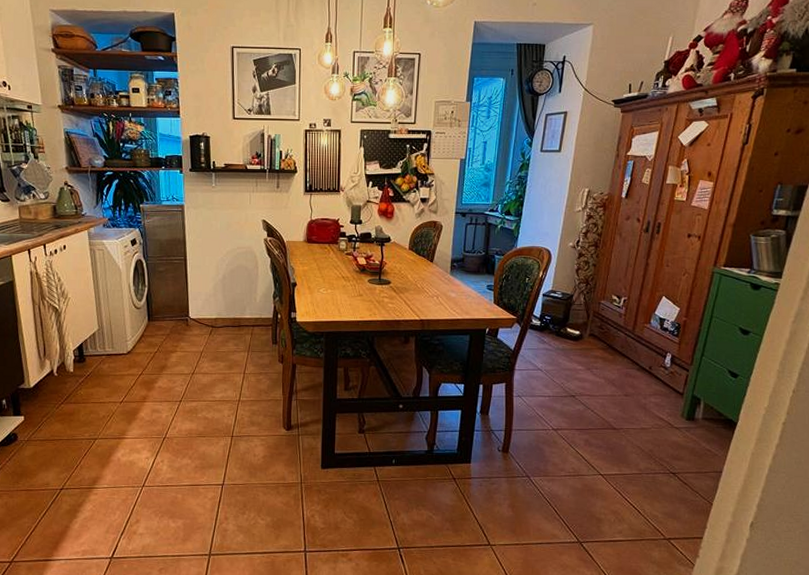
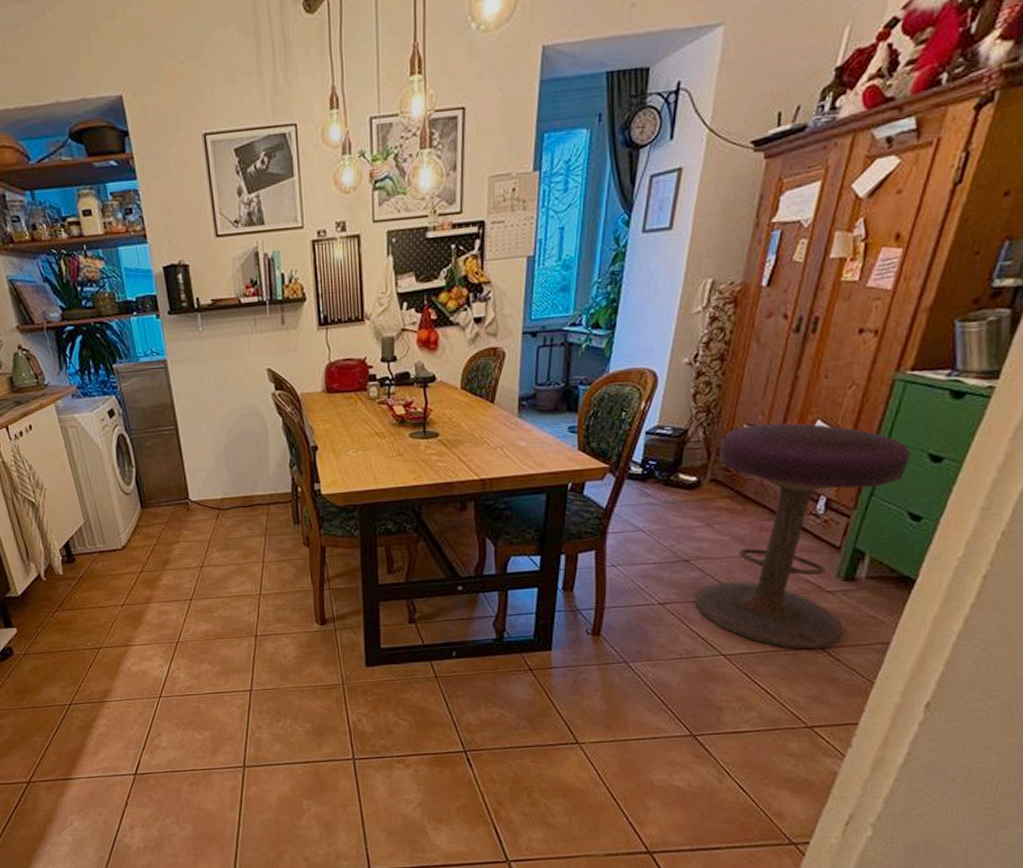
stool: none [579,296,728,474] -> present [694,423,912,649]

